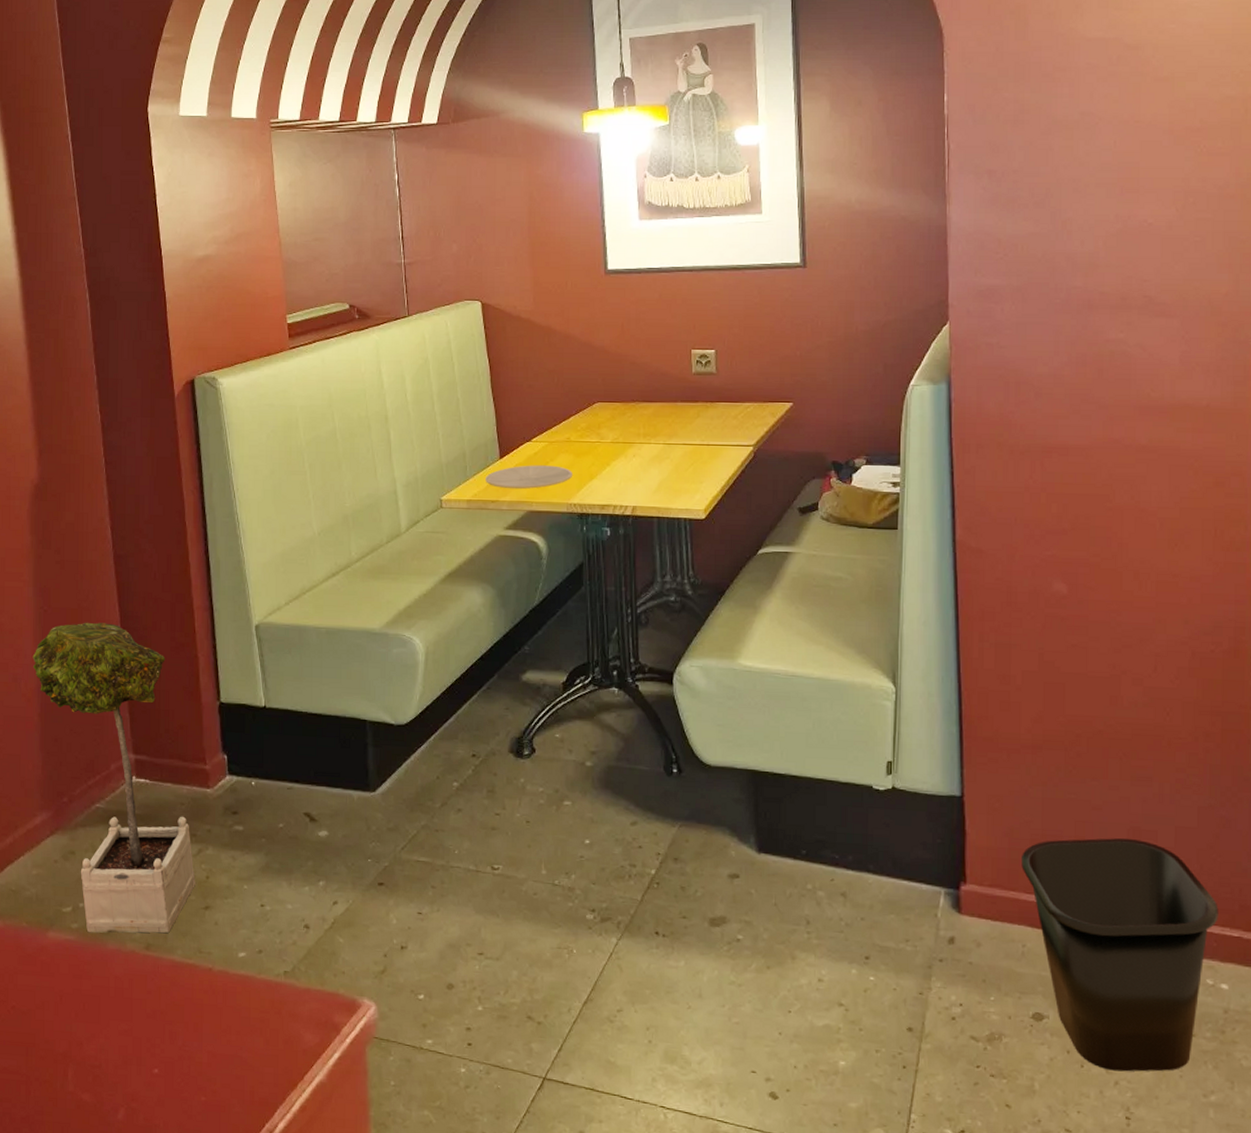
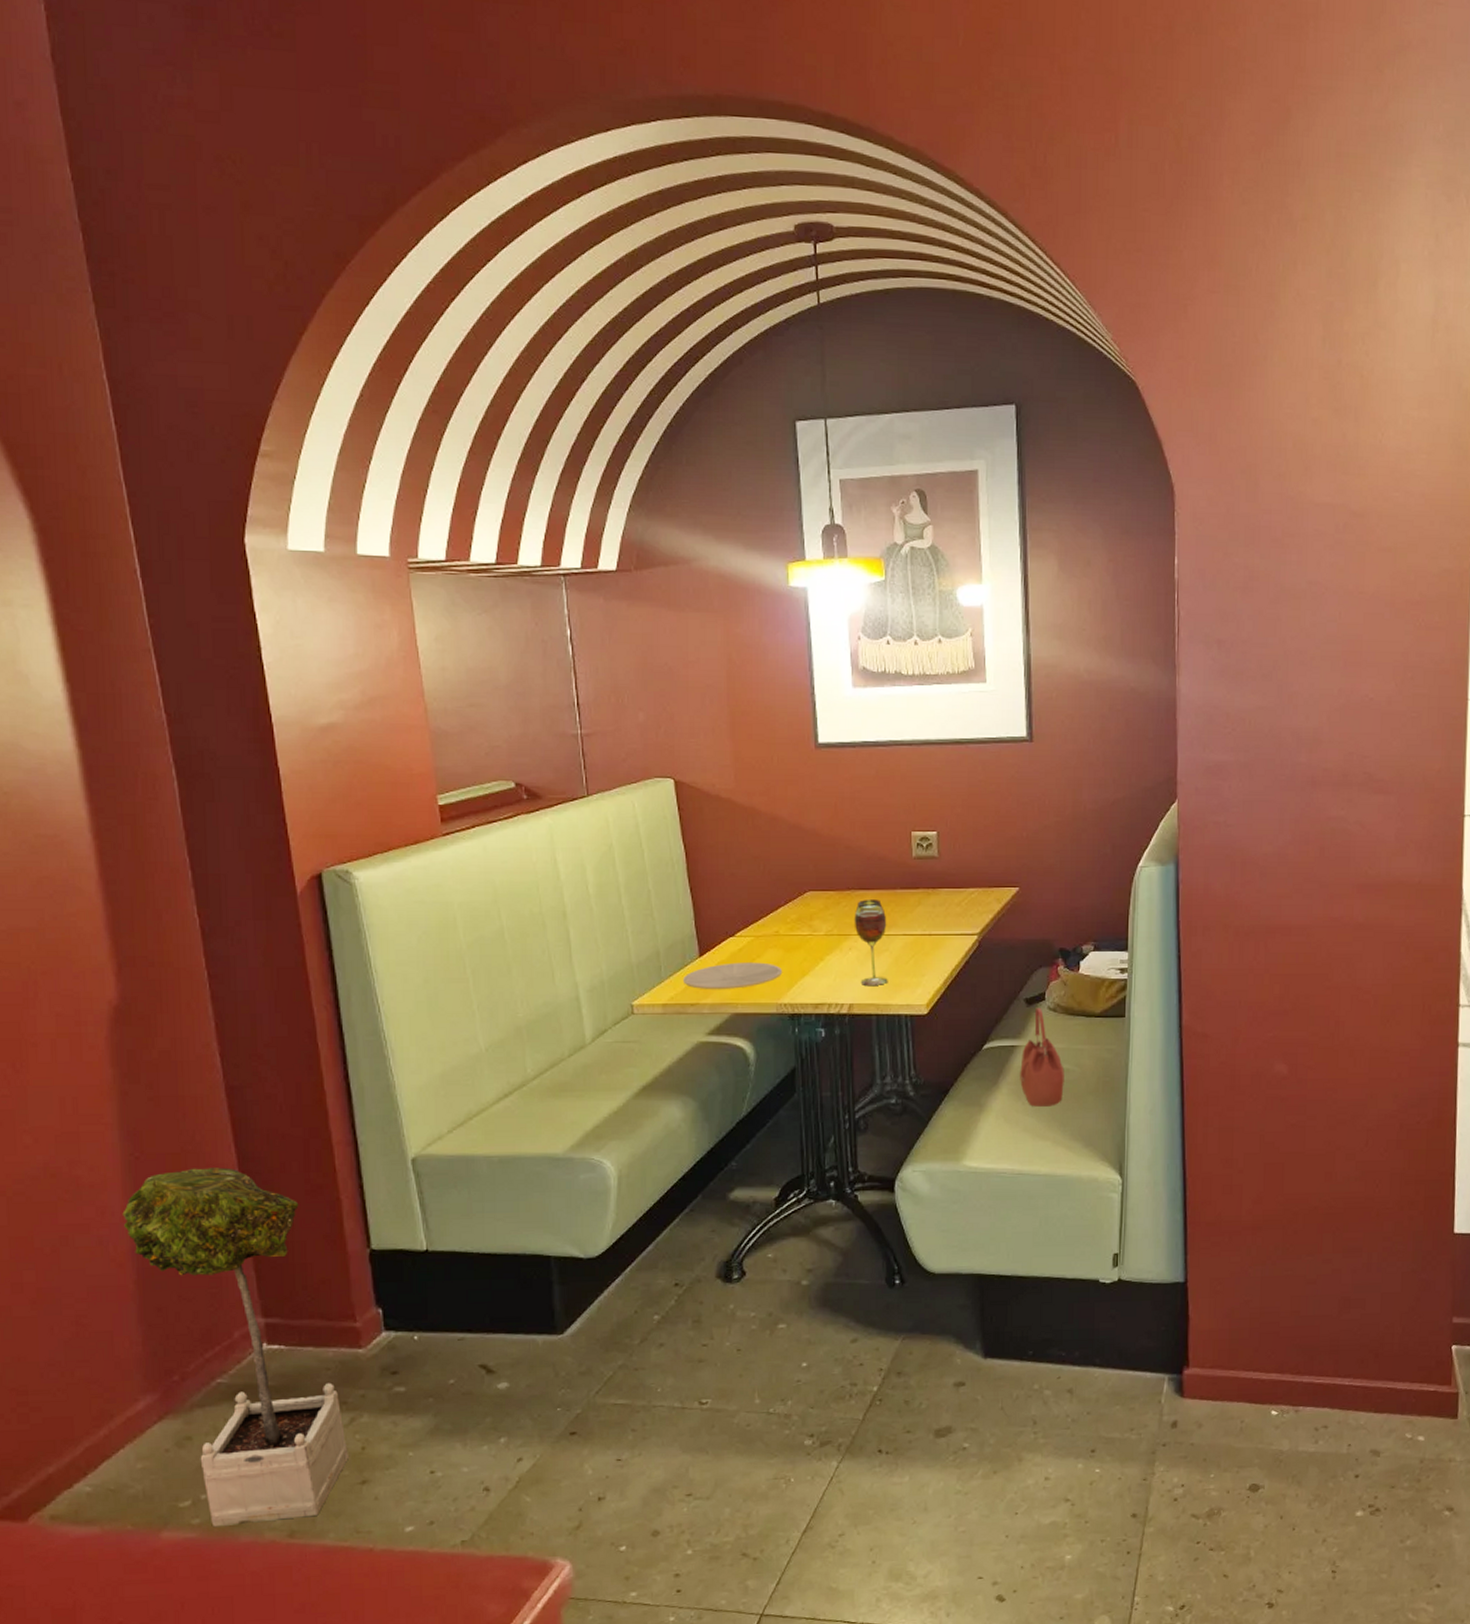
wineglass: none [638,411,669,490] -> present [854,900,888,985]
handbag: none [793,516,837,612] -> present [1020,1007,1064,1107]
waste bin: present [1021,838,1219,1072] -> none [1241,1308,1418,1530]

